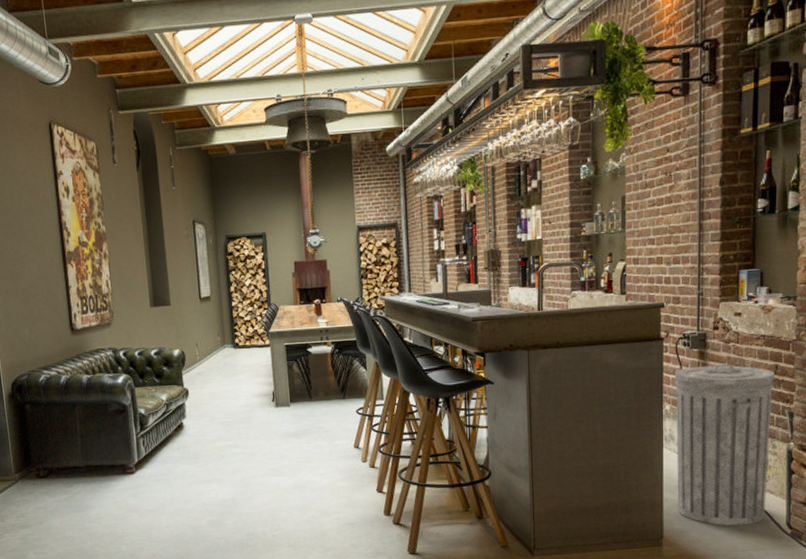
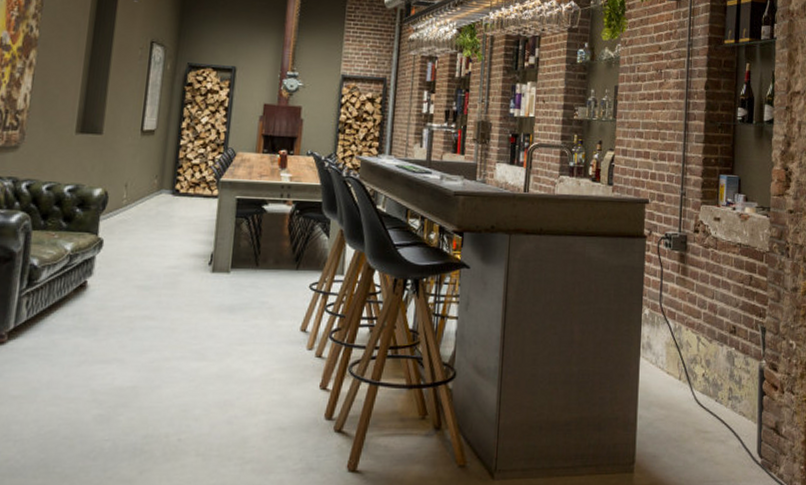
trash can: present [674,363,775,526] -> none [651,269,749,452]

